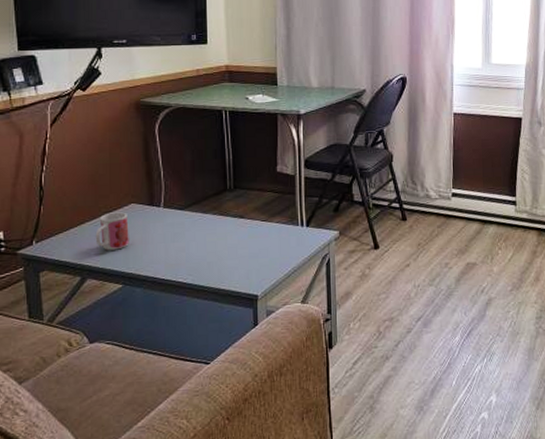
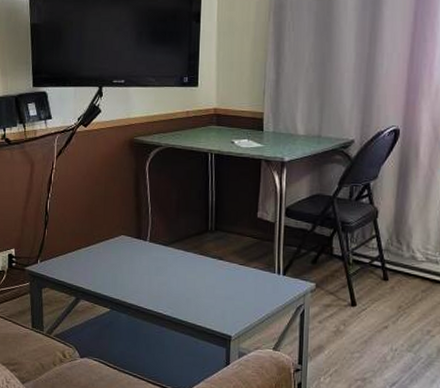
mug: present [95,212,129,250] -> none [89,241,118,277]

